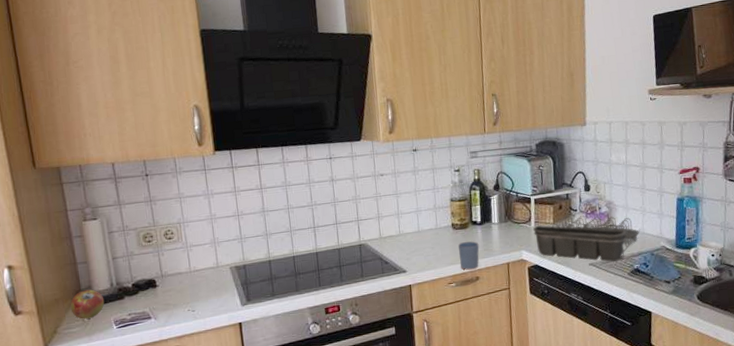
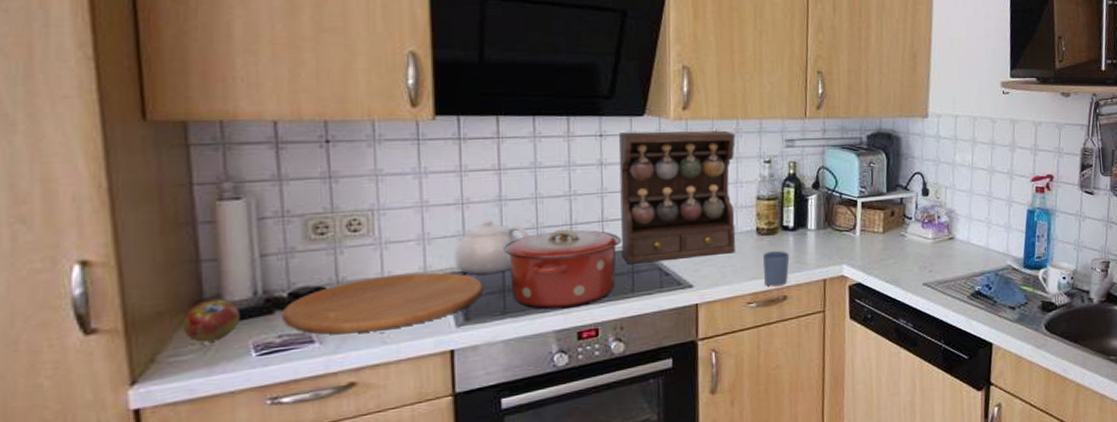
cutting board: none [129,266,257,313] -> present [282,272,483,334]
teapot: none [235,226,286,268] -> present [453,219,529,275]
casserole: none [268,231,352,292] -> present [502,229,622,309]
spice rack: none [344,147,437,256] -> present [619,130,736,264]
dish rack: present [532,215,641,262] -> none [857,223,985,282]

